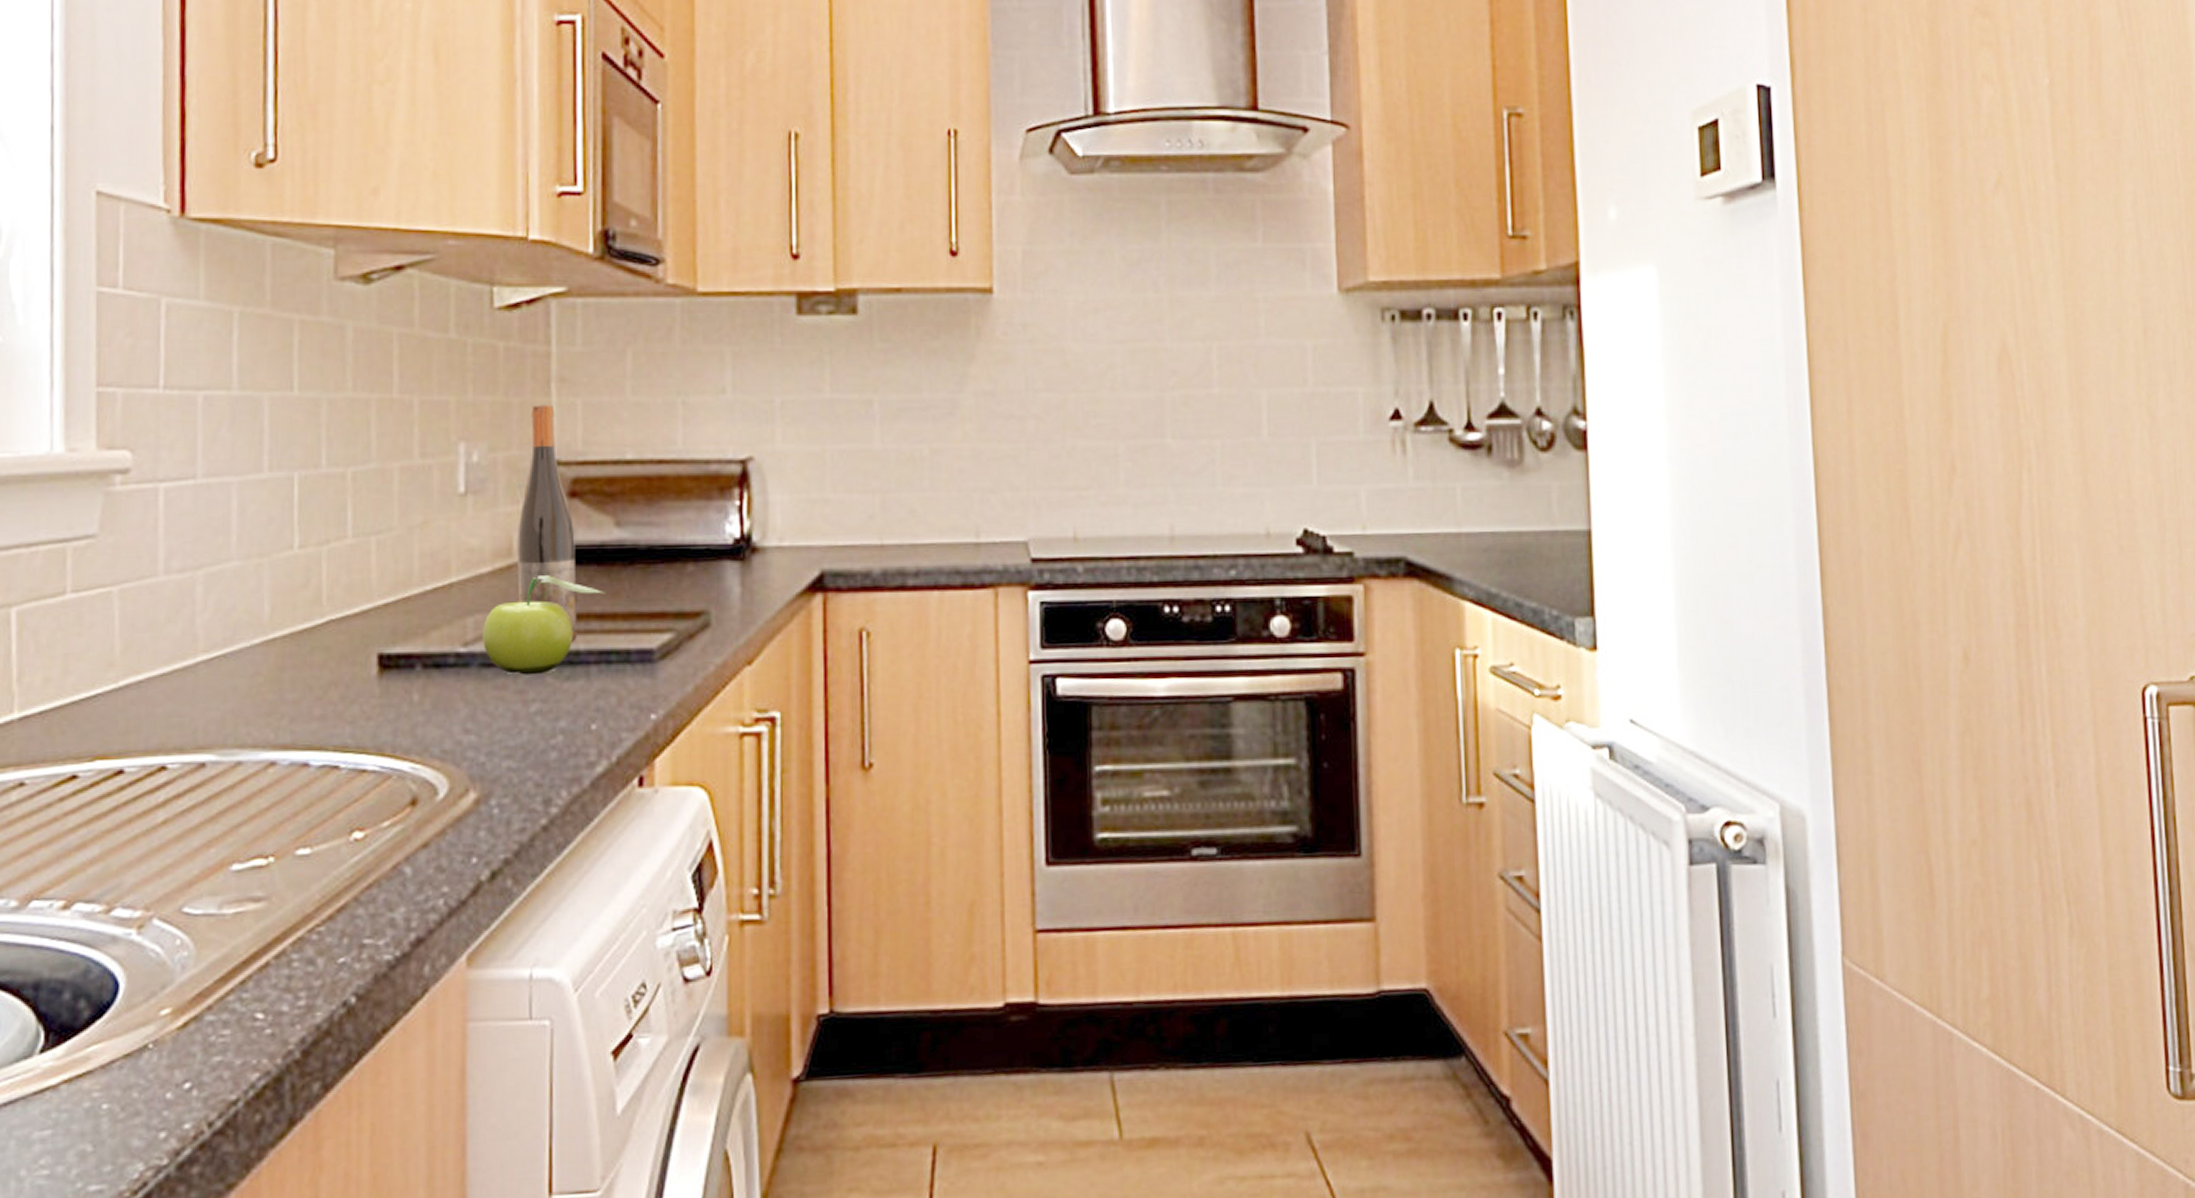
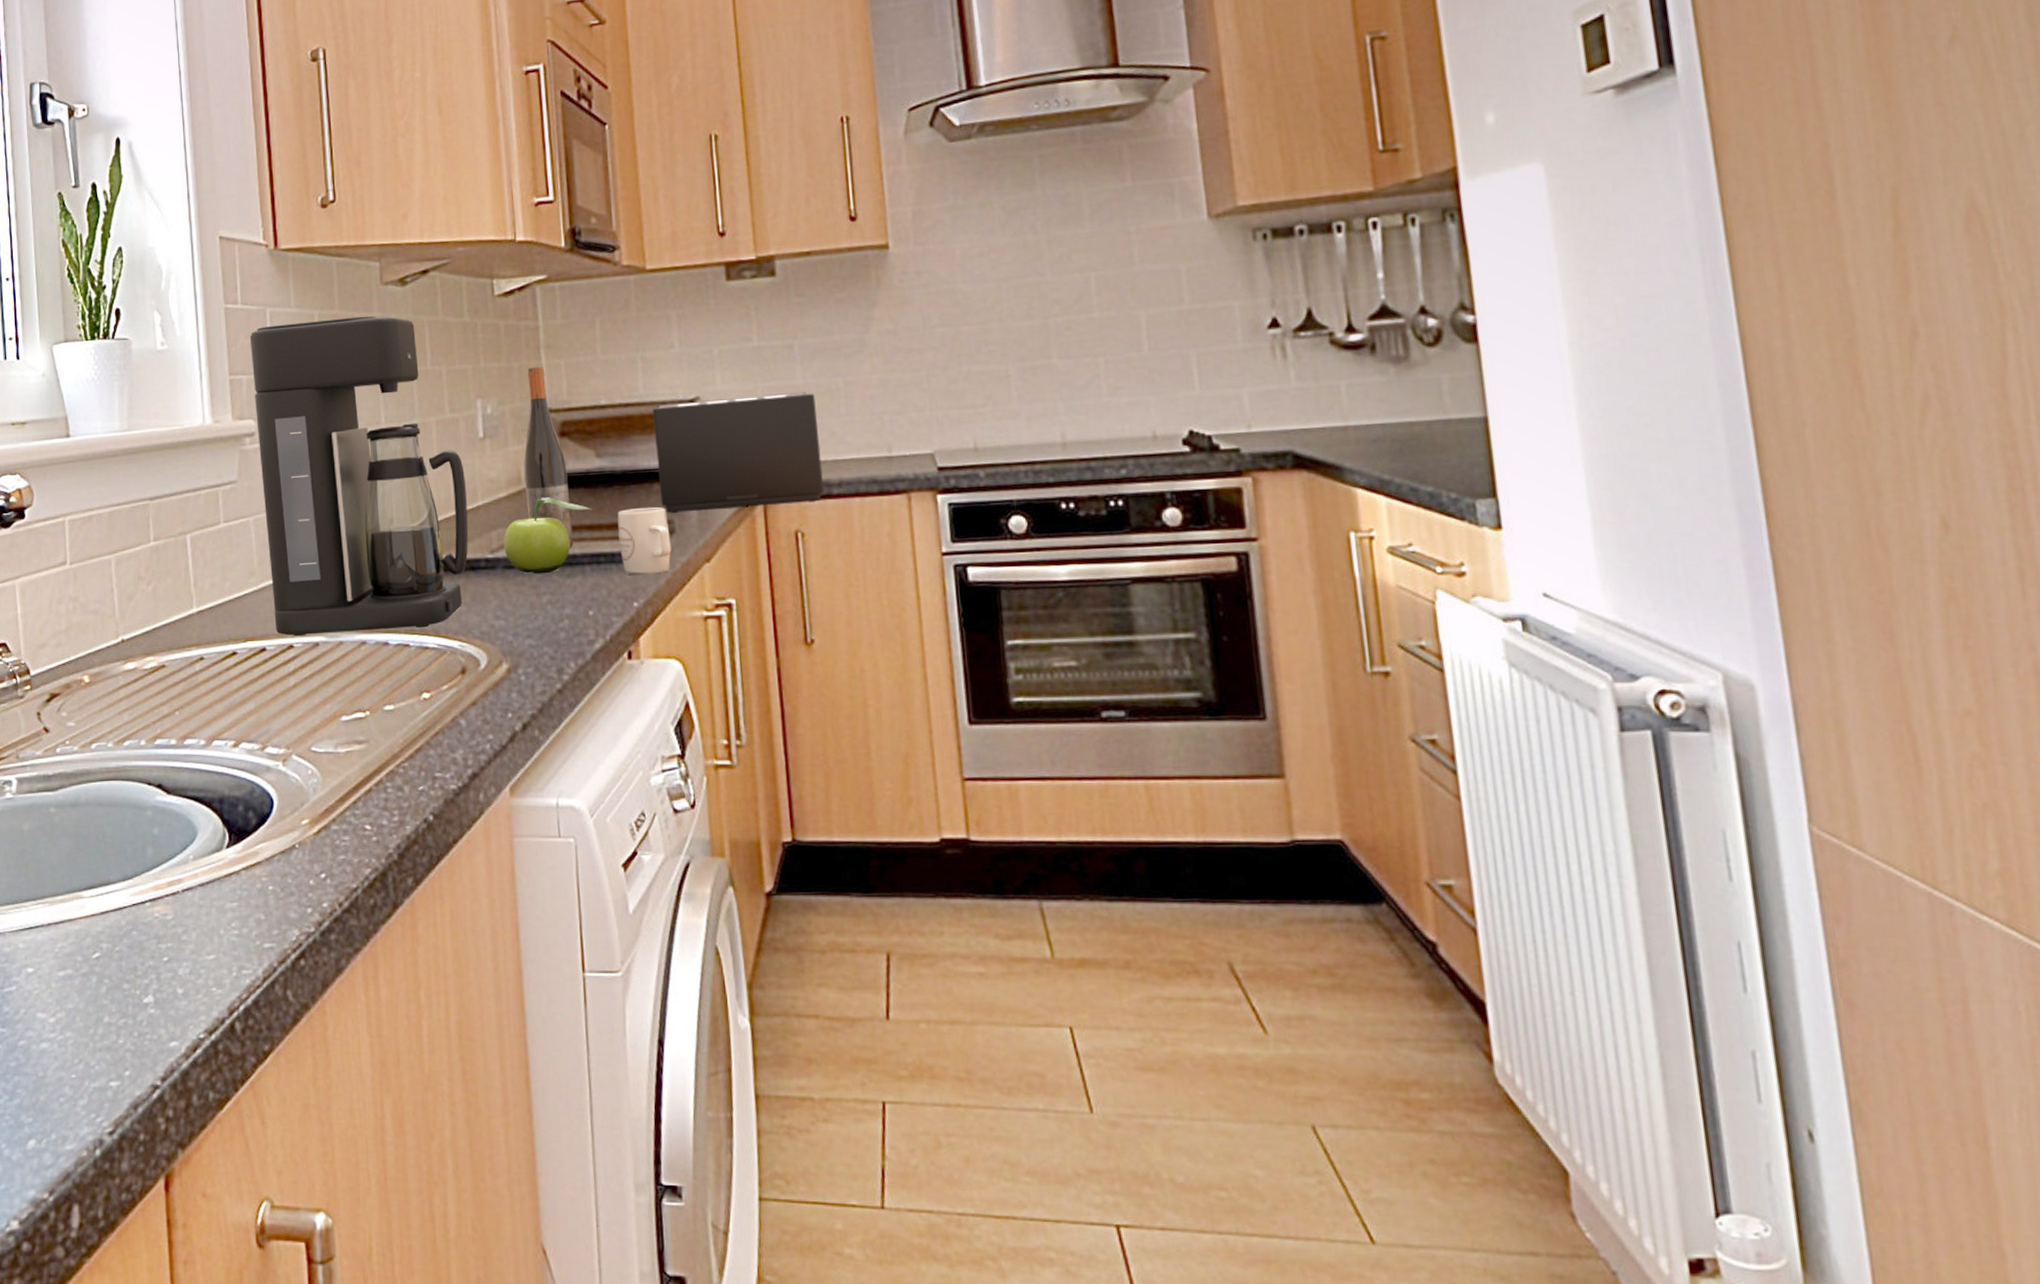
coffee maker: none [132,320,435,754] -> present [249,316,469,637]
mug: none [637,594,704,680] -> present [617,507,671,576]
toaster: none [692,459,897,603] -> present [652,392,824,514]

